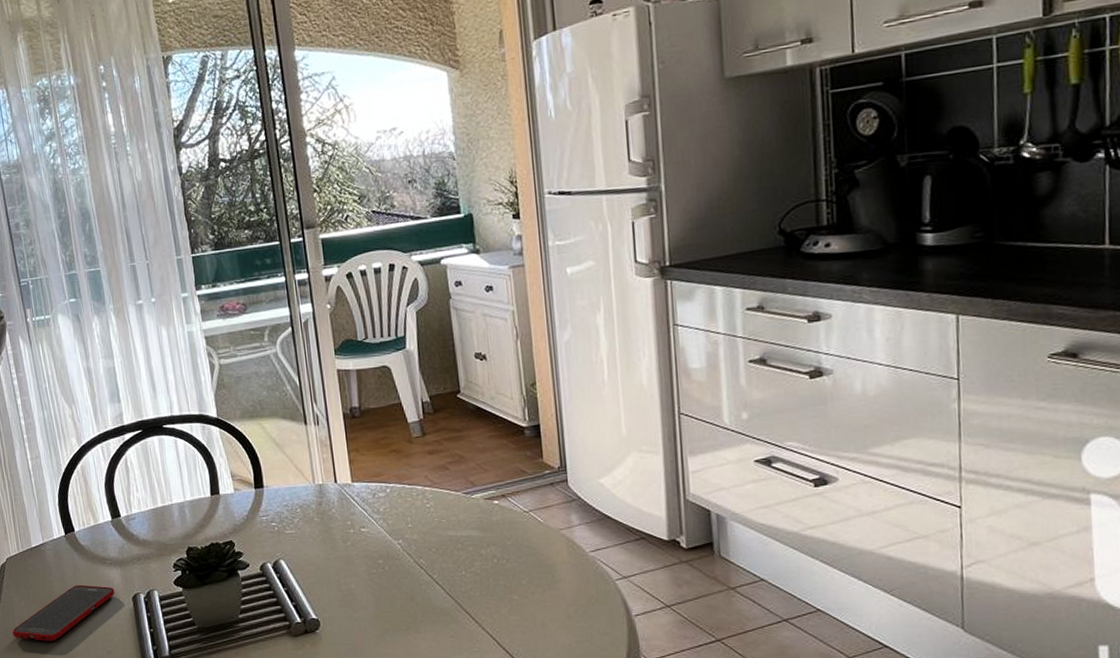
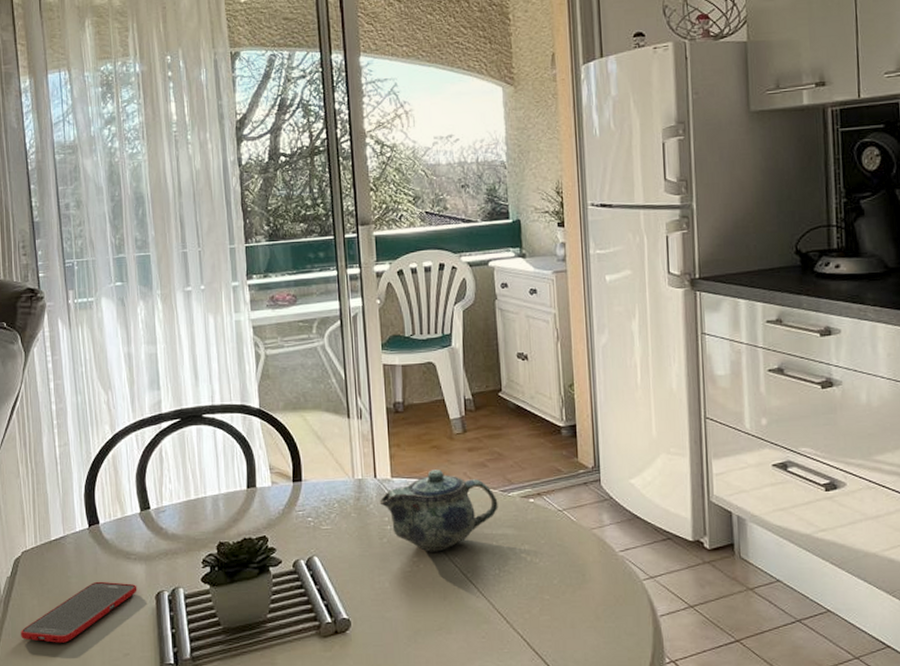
teapot: none [341,473,462,555] -> present [379,469,498,552]

